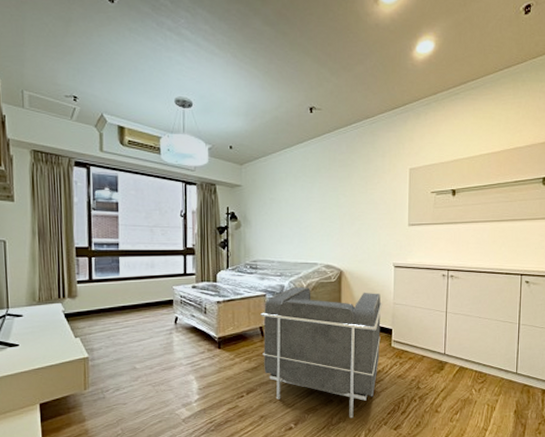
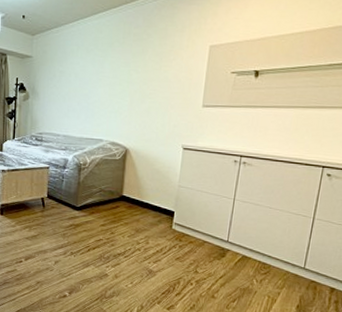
armchair: present [261,286,383,419] -> none [42,161,167,294]

